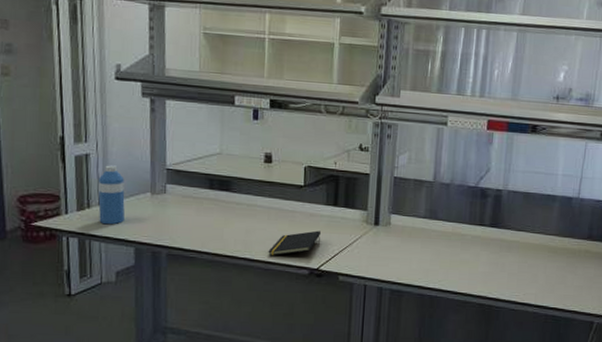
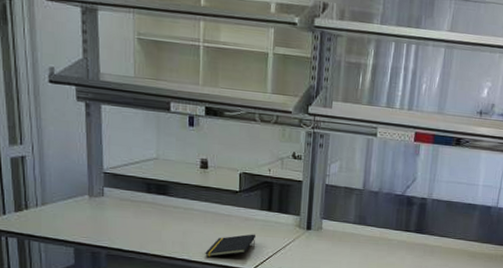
water bottle: present [98,165,125,225] -> none [36,167,63,226]

